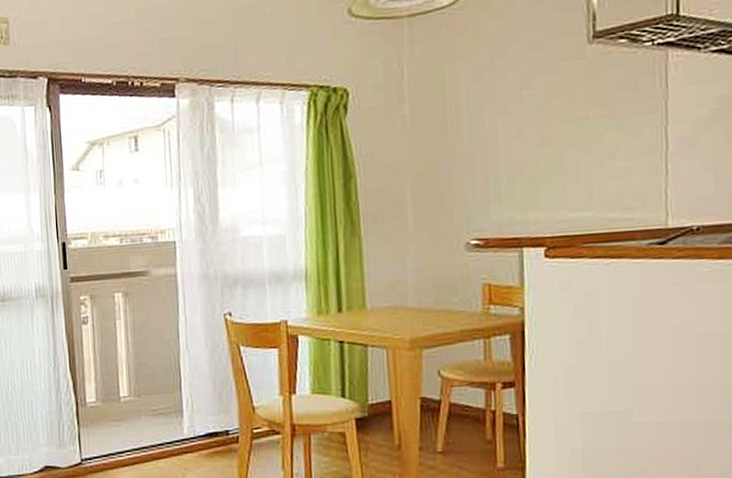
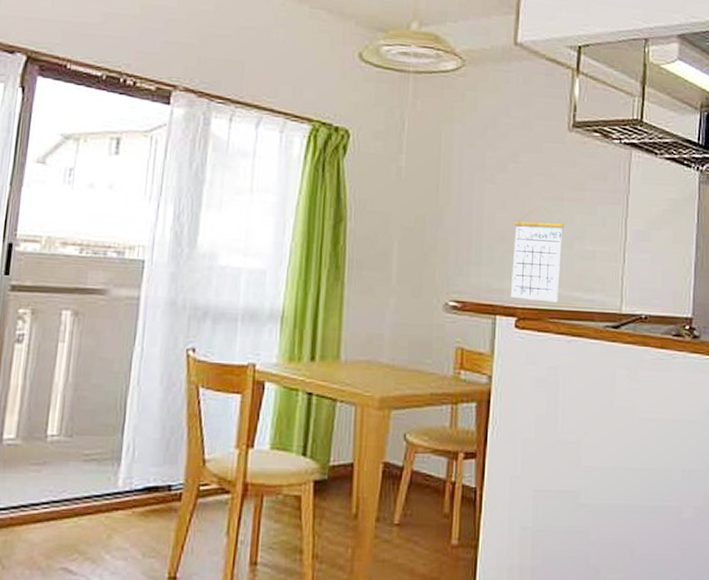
calendar: none [535,128,593,228] -> present [510,205,565,303]

